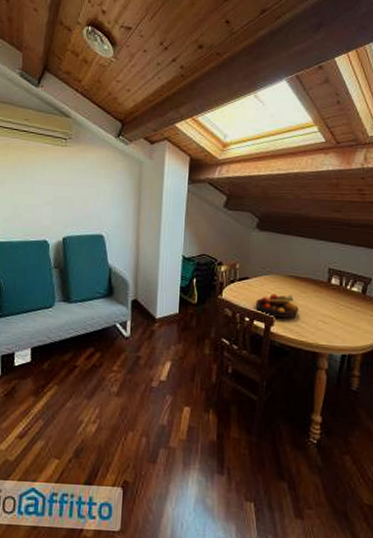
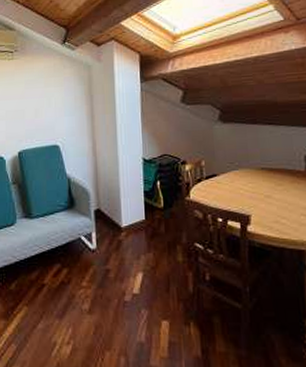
fruit bowl: present [255,294,299,319] -> none [227,189,277,216]

